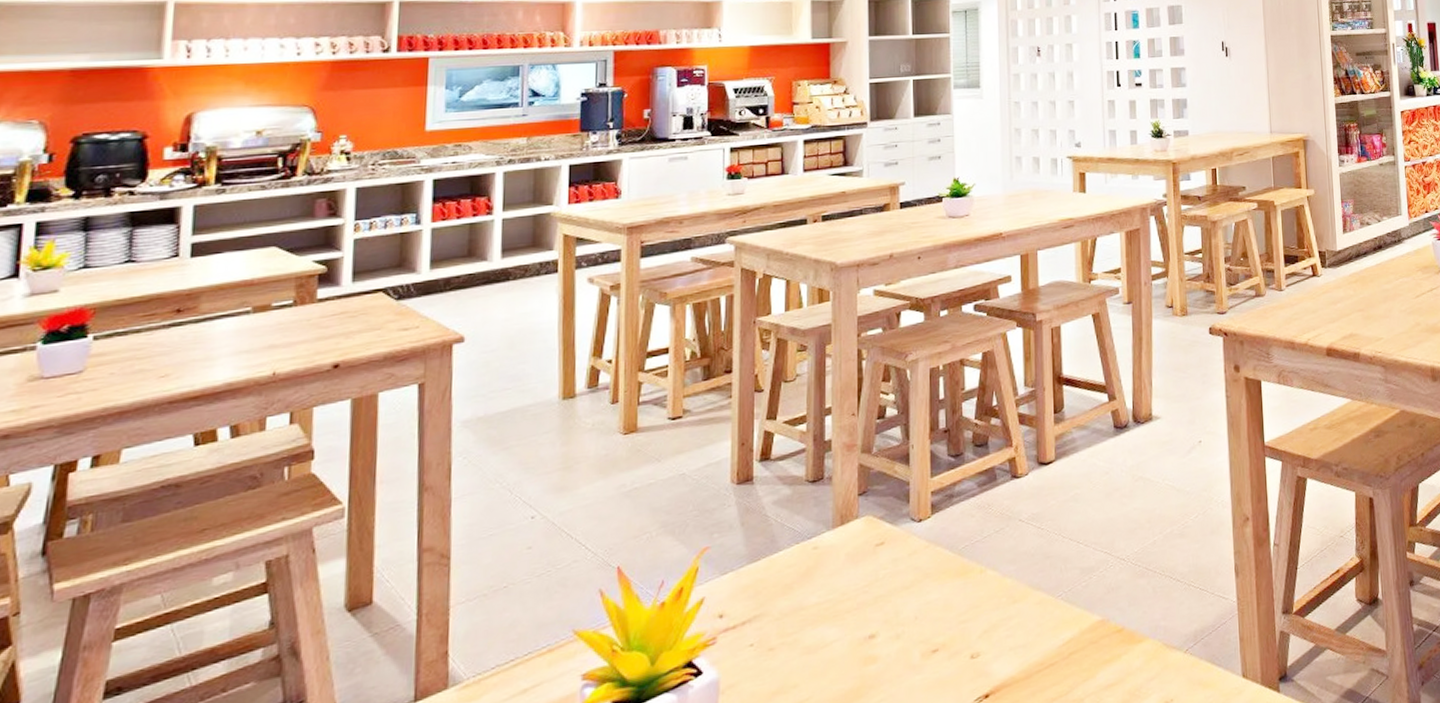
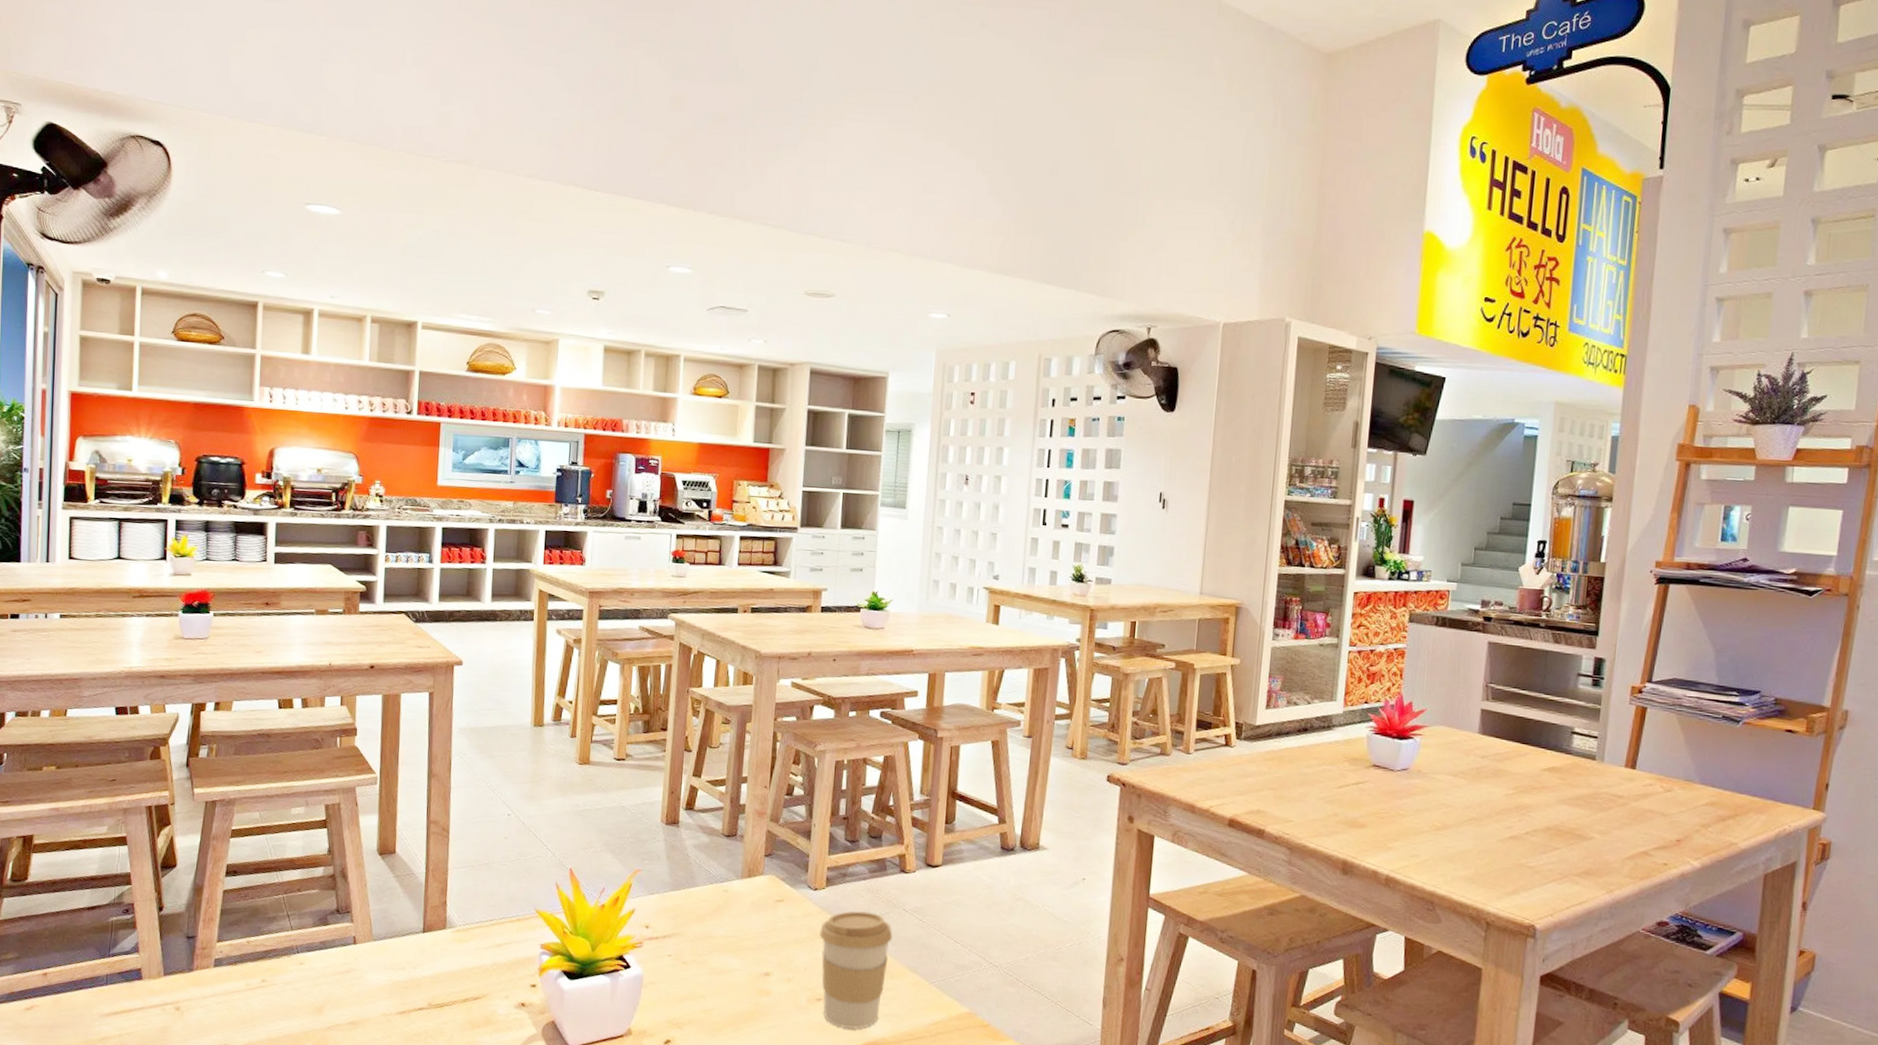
coffee cup: none [929,532,1011,679] -> present [820,910,893,1029]

